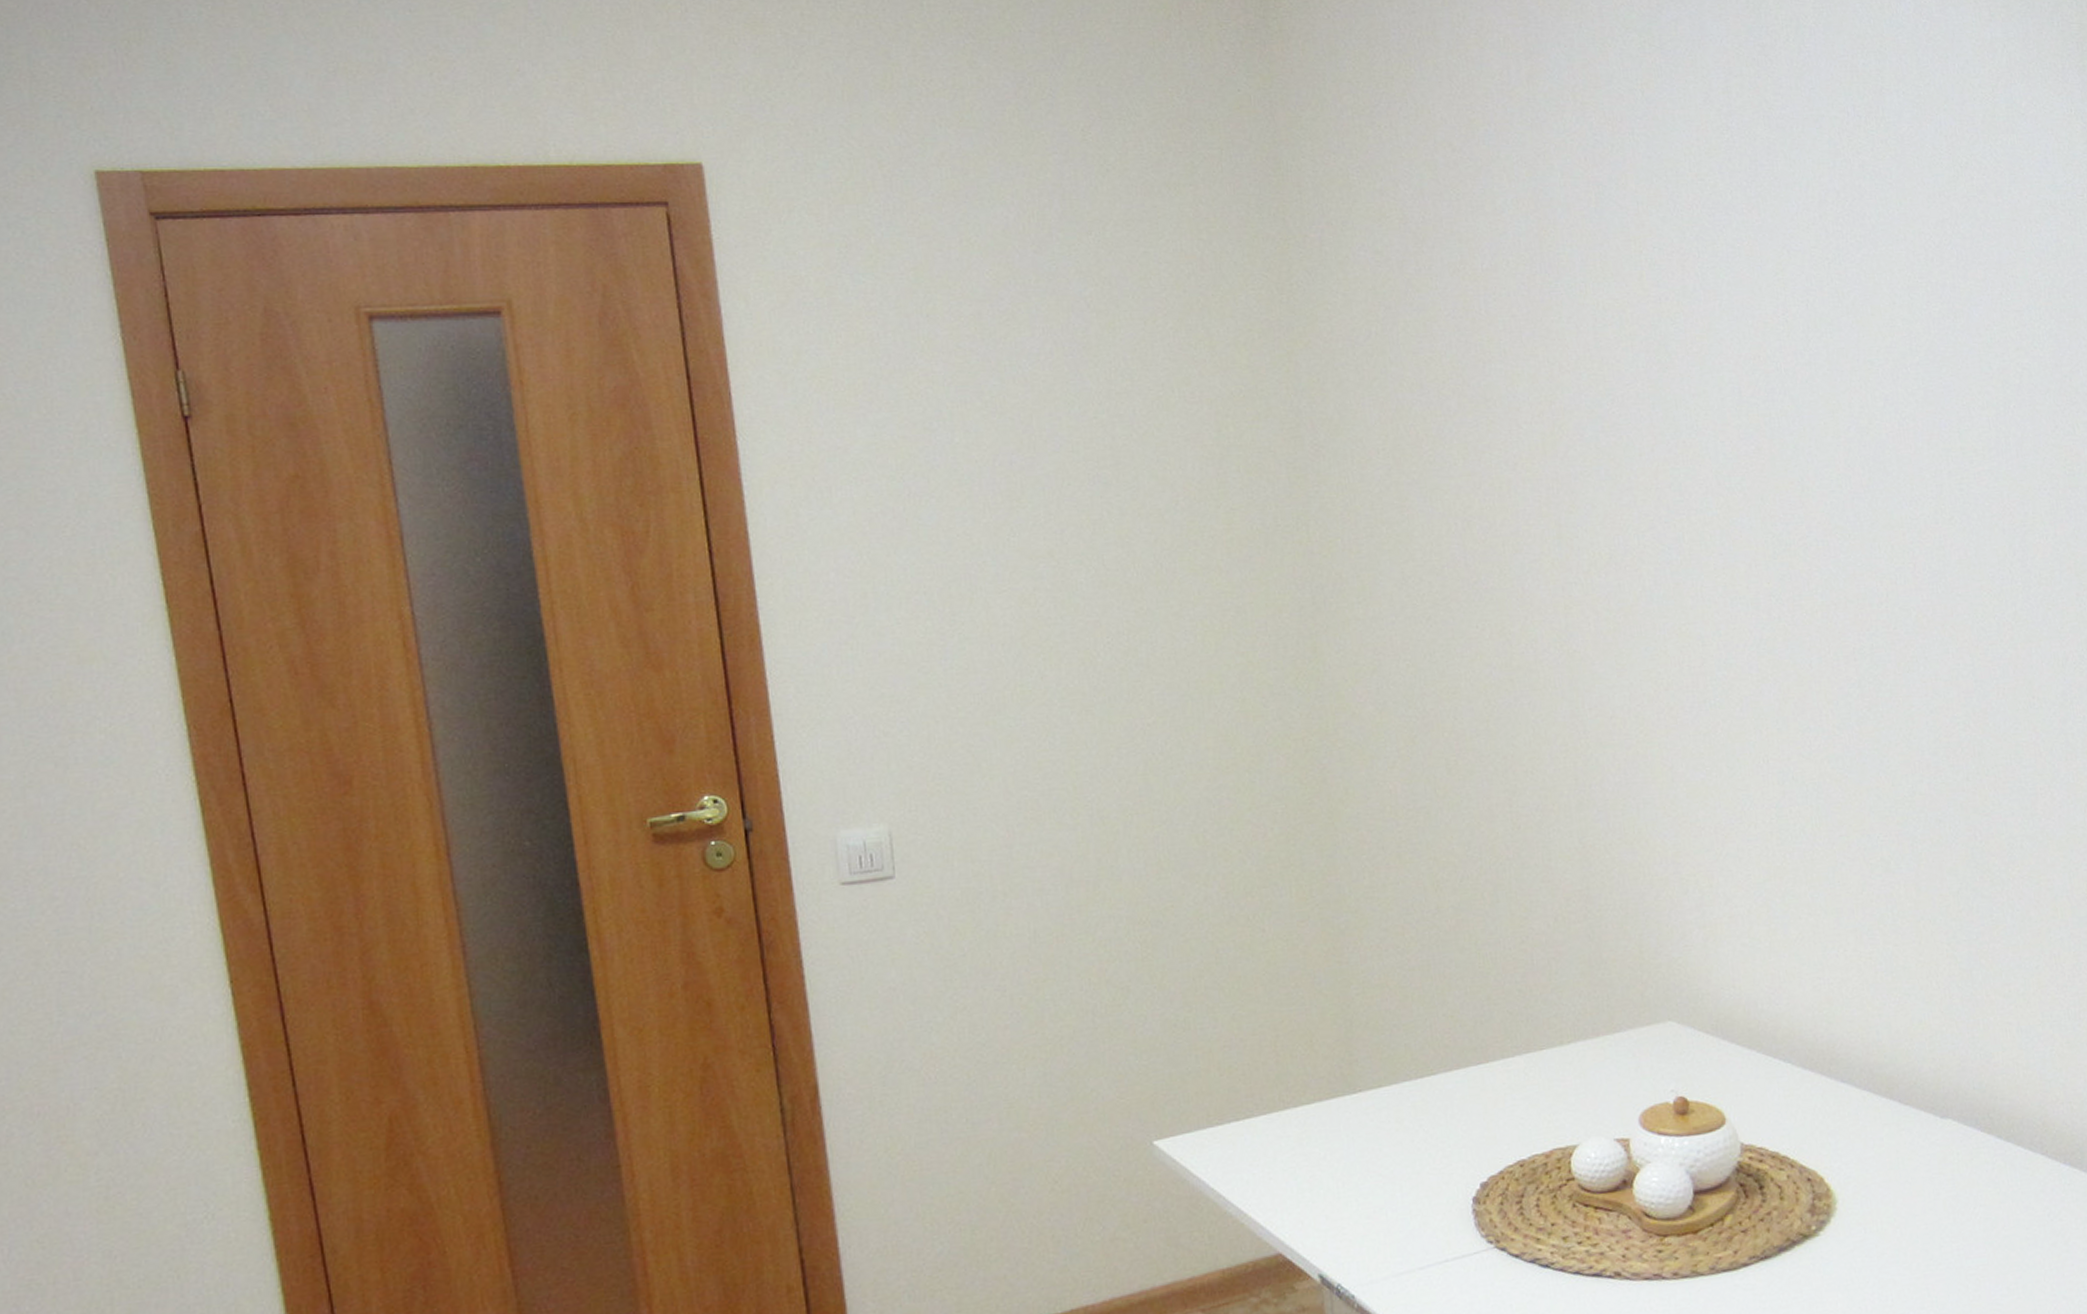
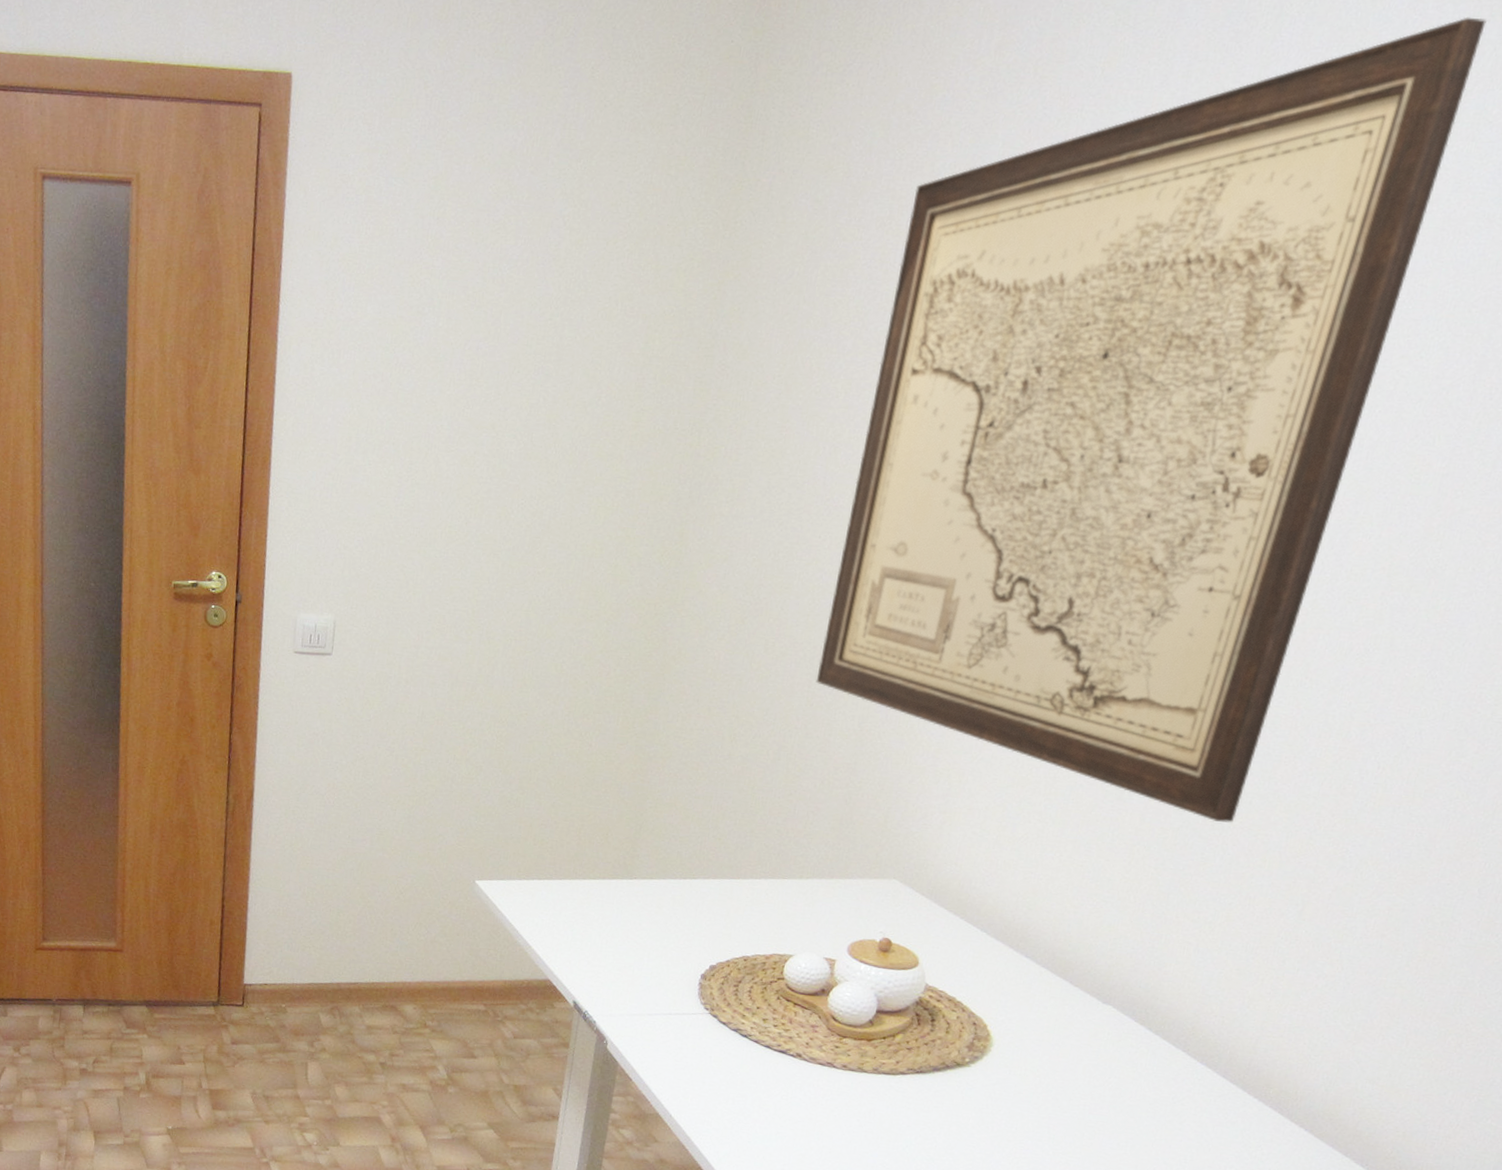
wall art: none [1482,18,2012,876] -> present [816,17,1487,823]

